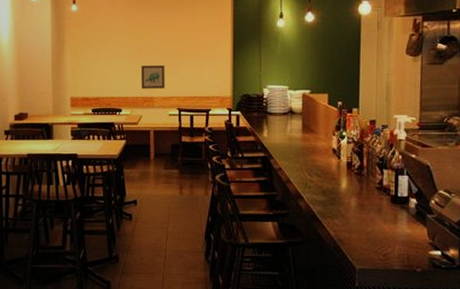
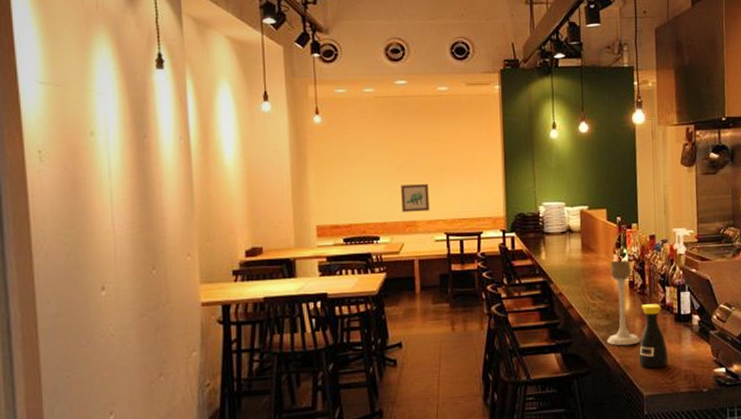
candle holder: none [322,141,356,221] -> present [607,260,641,346]
bottle: none [352,184,382,245] -> present [638,304,669,369]

